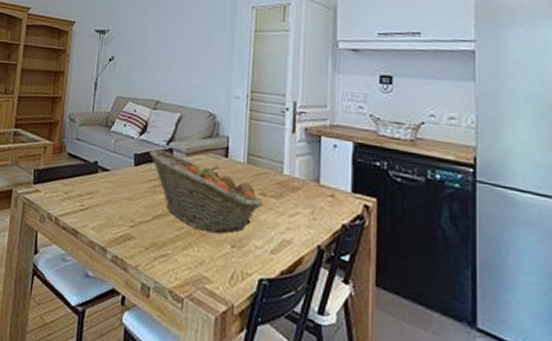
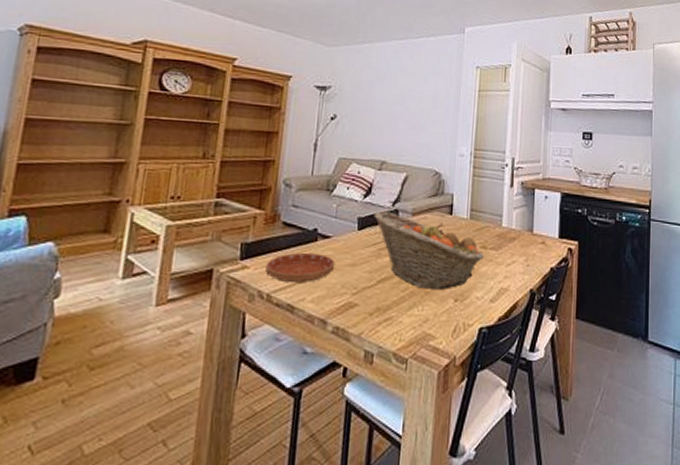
saucer: none [54,182,114,211] -> present [266,253,336,284]

